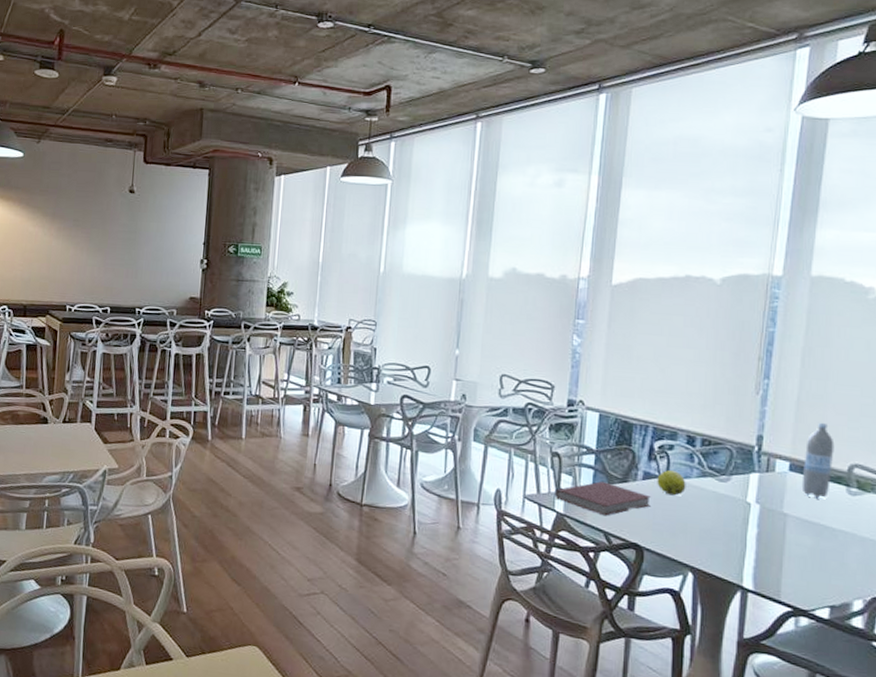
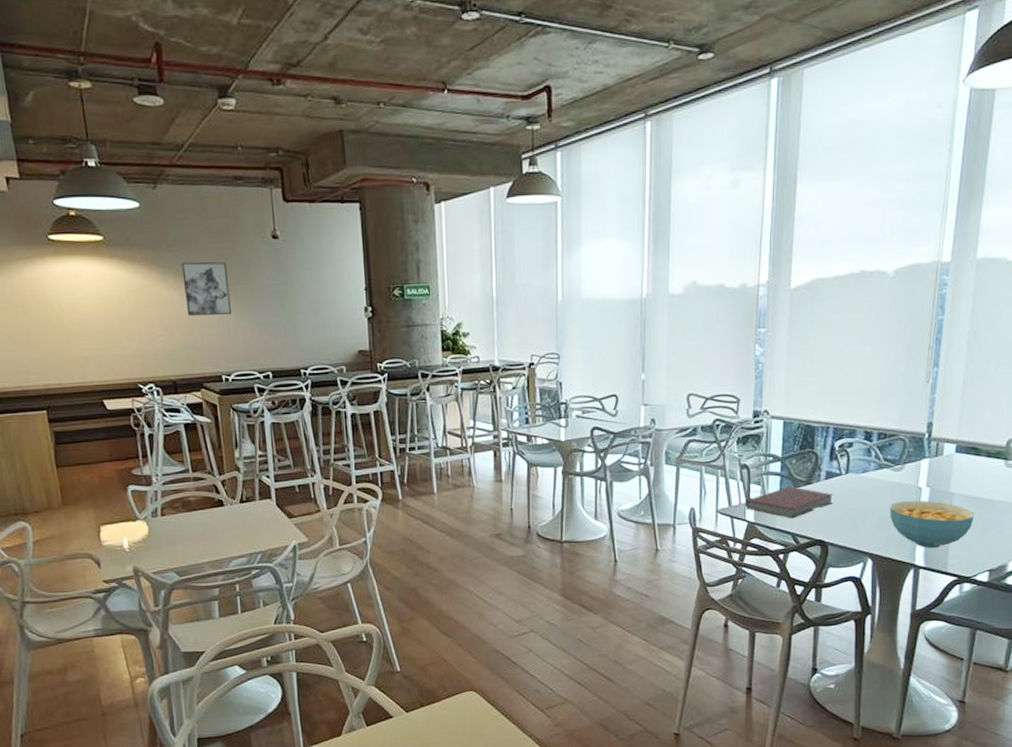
wall art: none [46,205,87,253] -> present [181,262,231,316]
apple: present [657,470,686,496] -> none [838,467,865,491]
cereal bowl: none [714,514,812,572] -> present [890,500,975,548]
water bottle: present [801,422,835,498] -> none [966,402,995,474]

